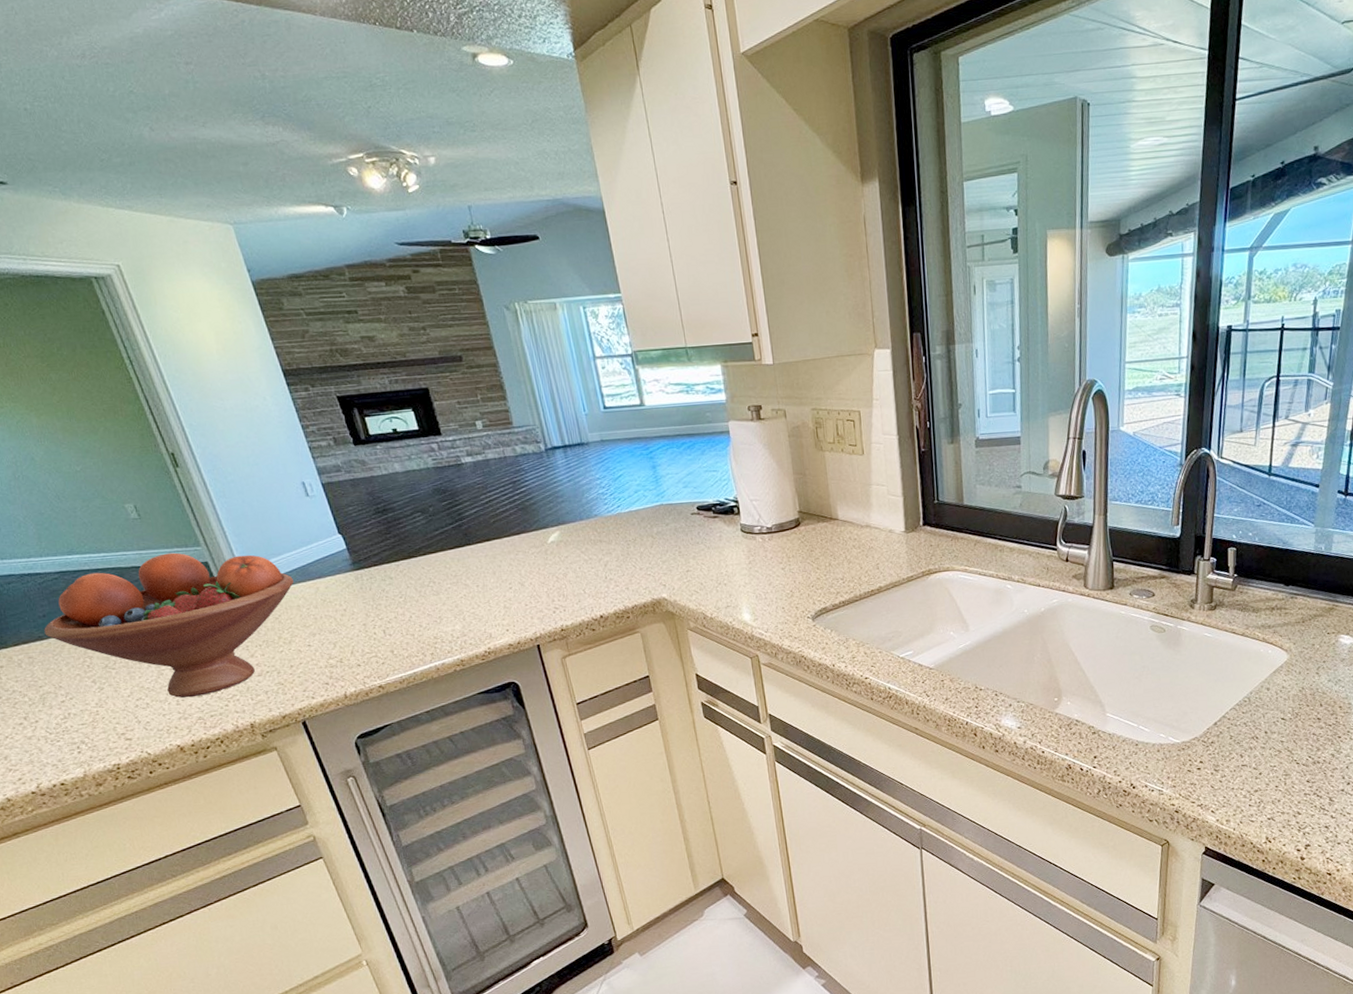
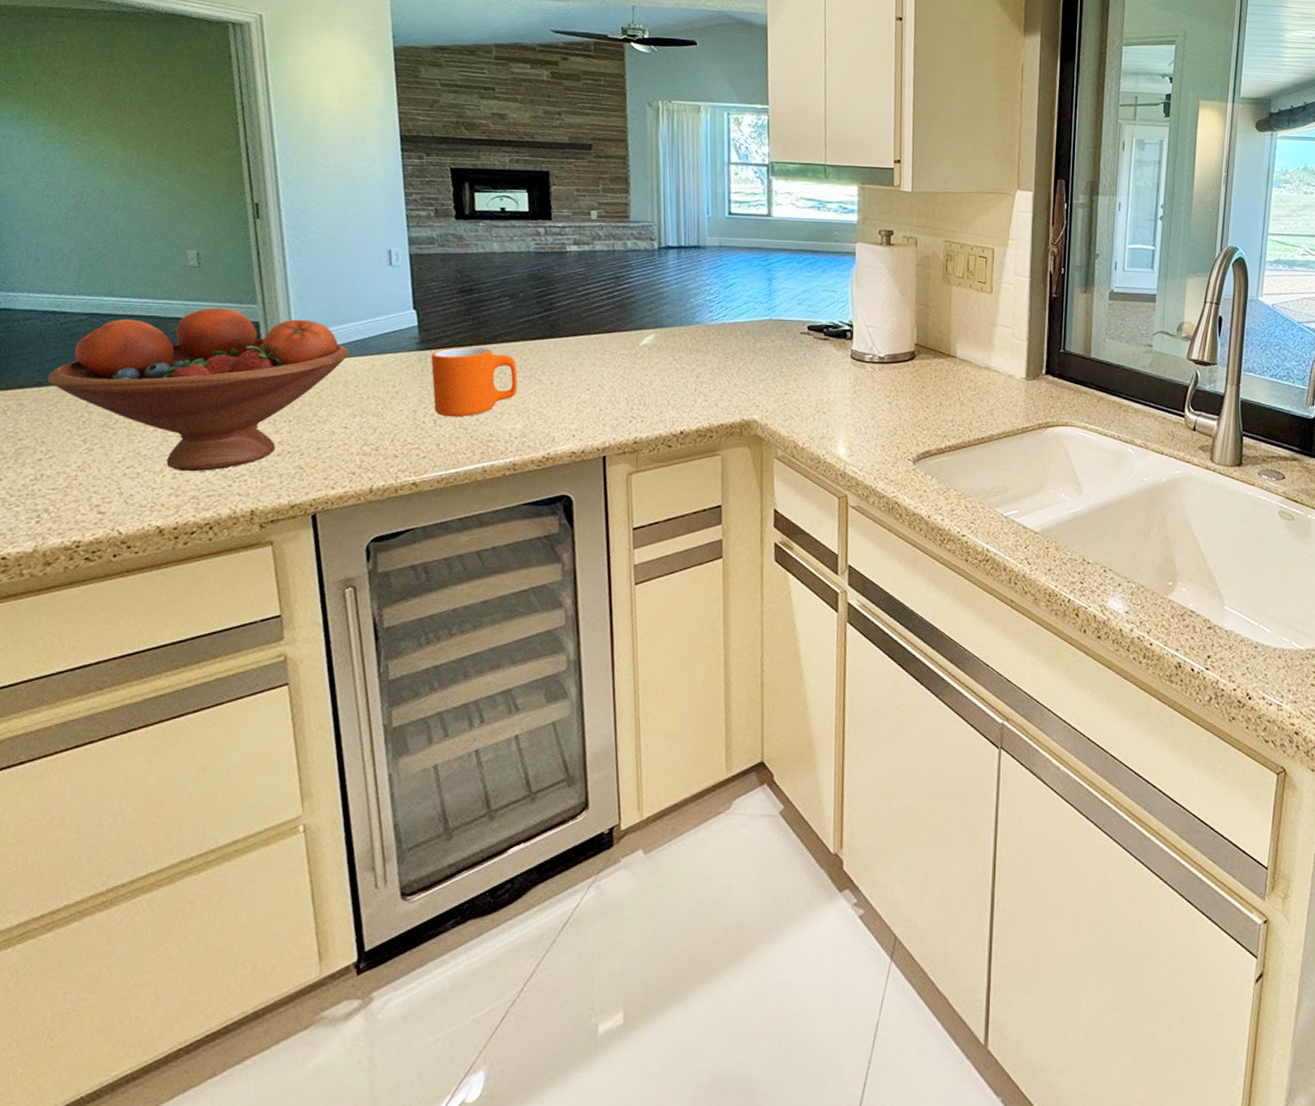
mug: none [365,561,449,627] -> present [430,347,518,418]

